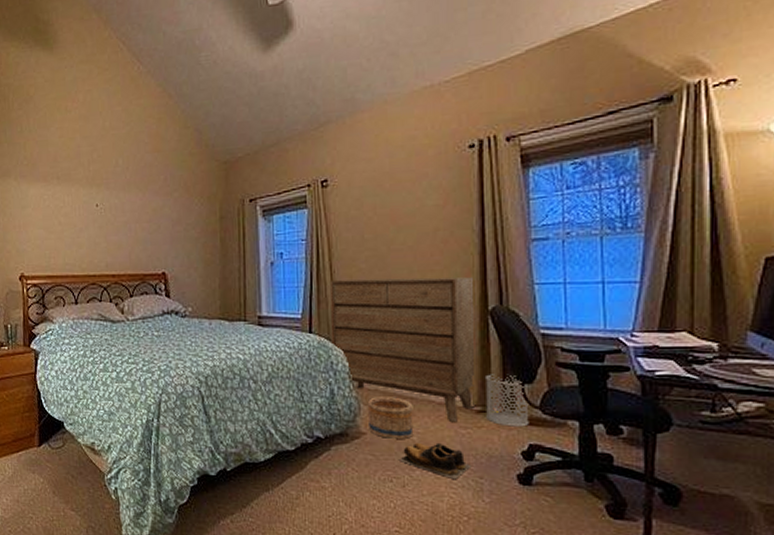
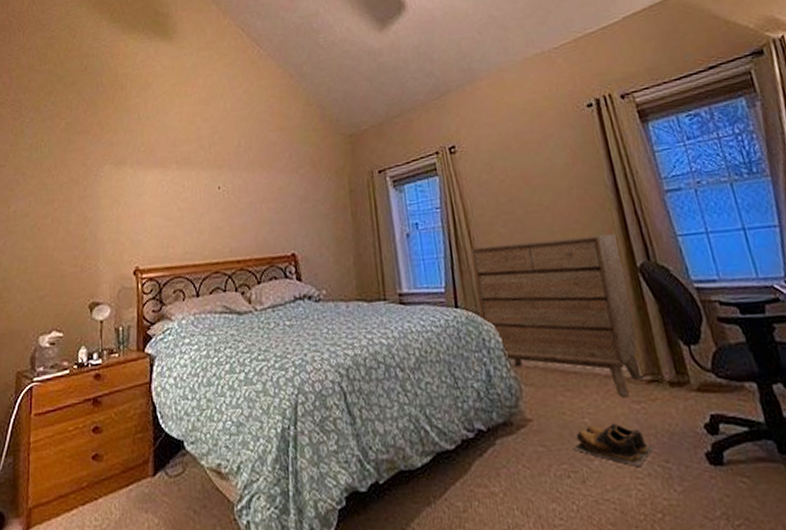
basket: present [367,397,413,439] -> none [528,373,583,424]
wastebasket: present [484,374,529,427] -> none [647,336,705,396]

